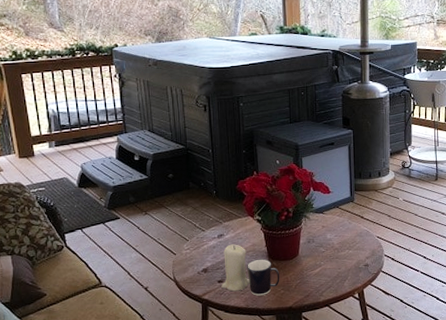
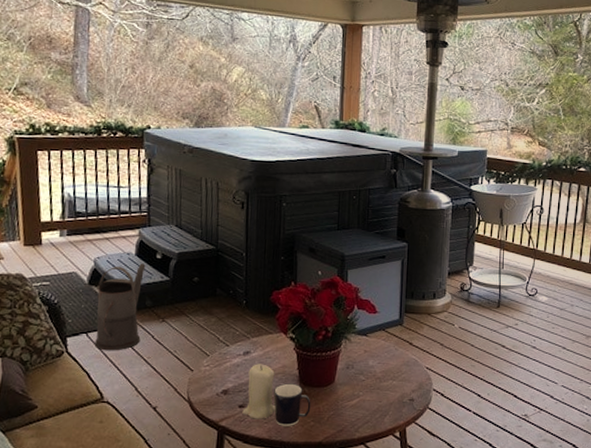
watering can: none [86,165,128,243] -> present [95,263,146,351]

